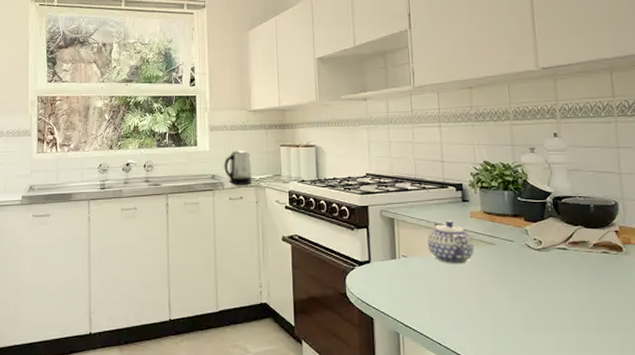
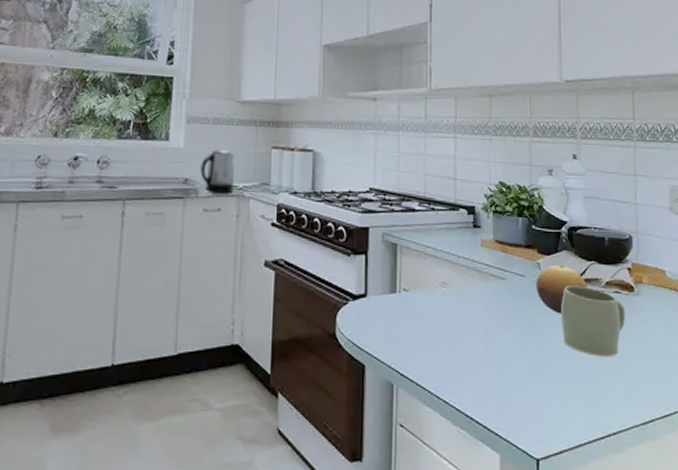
teapot: present [427,220,475,265] -> none [433,249,483,302]
fruit: none [524,230,575,273] -> present [536,264,587,314]
mug: none [550,247,616,310] -> present [561,285,626,358]

